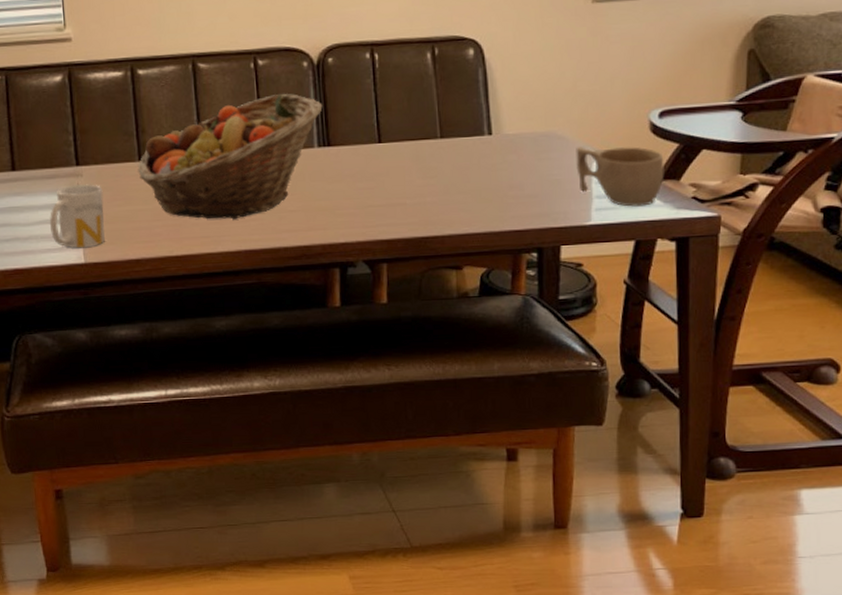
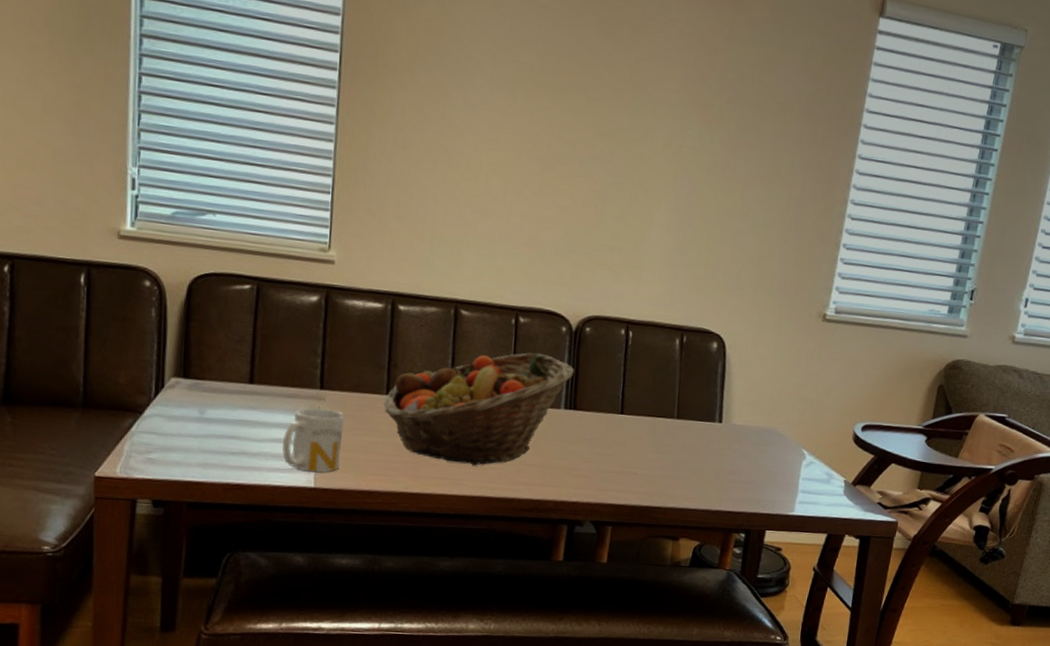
cup: present [576,146,664,207] -> none [788,444,861,505]

